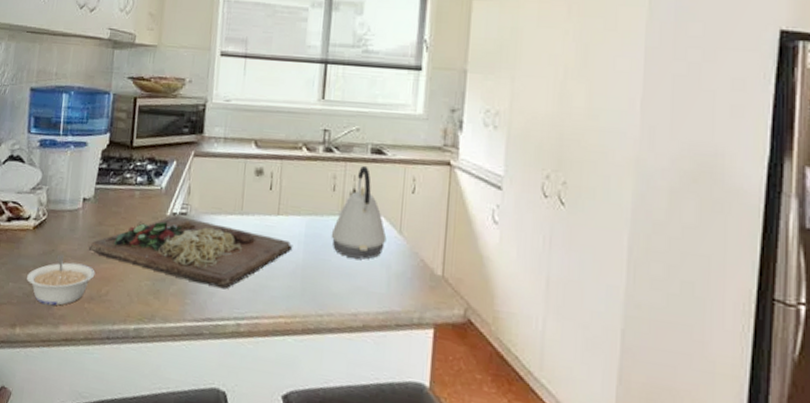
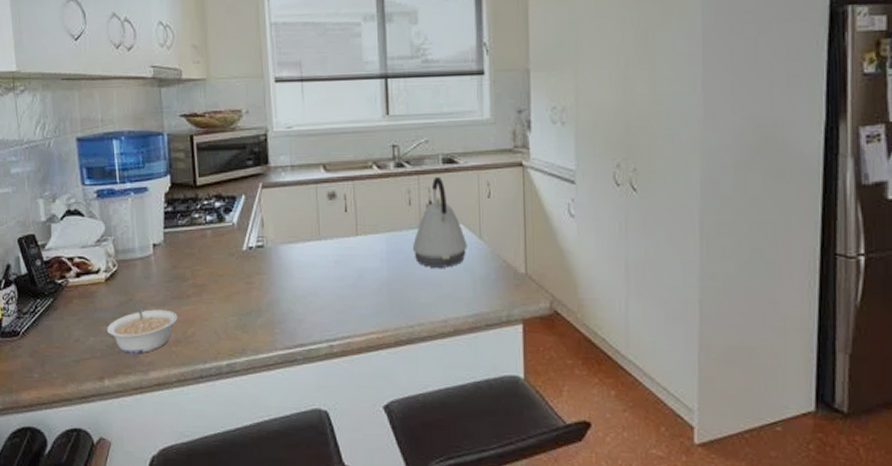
cutting board: present [88,215,293,289] -> none [167,249,376,314]

